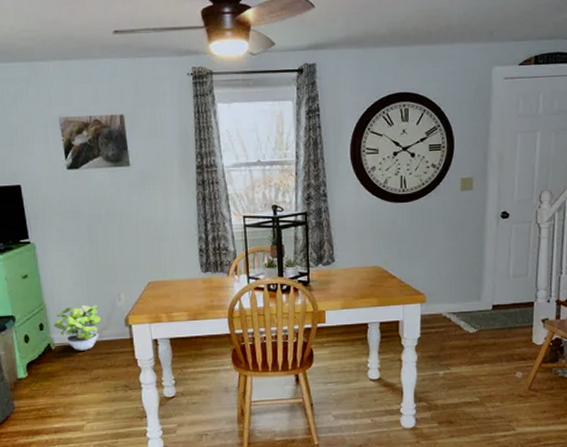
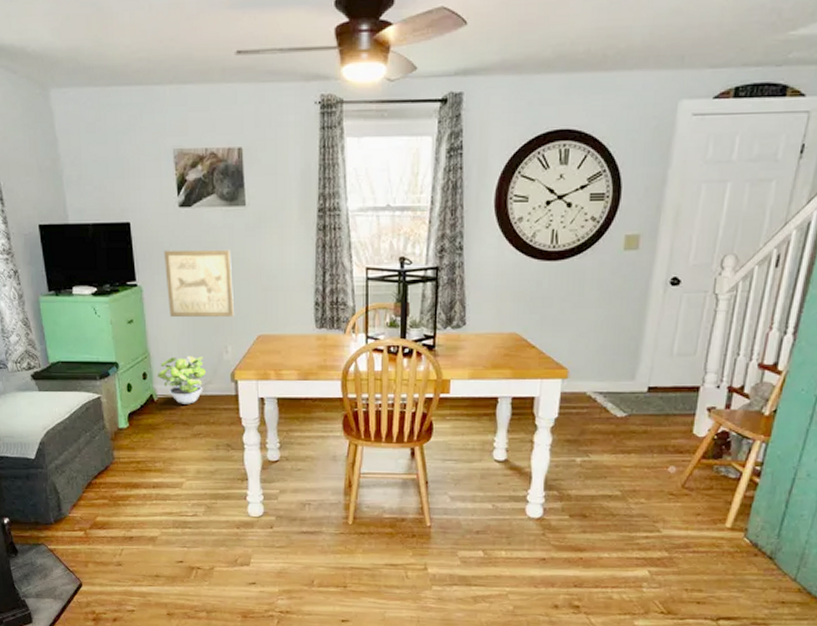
wall art: none [55,205,126,270] -> present [164,249,235,317]

